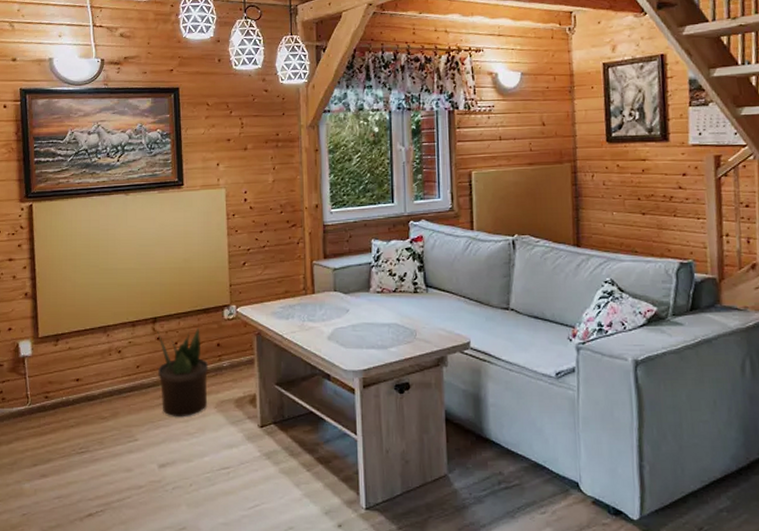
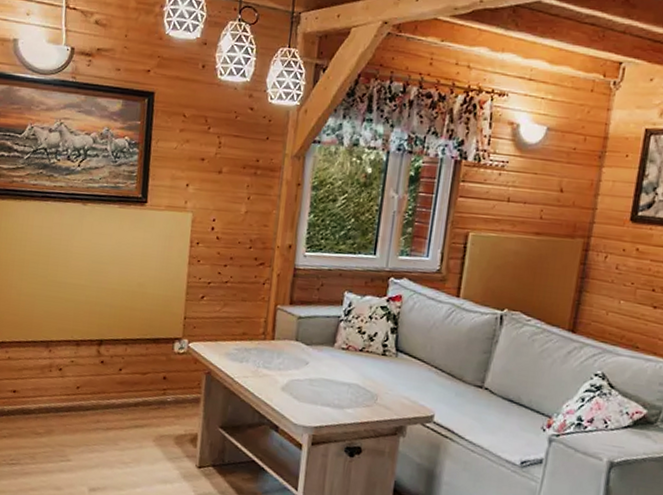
planter: present [157,327,209,416] -> none [98,355,152,445]

